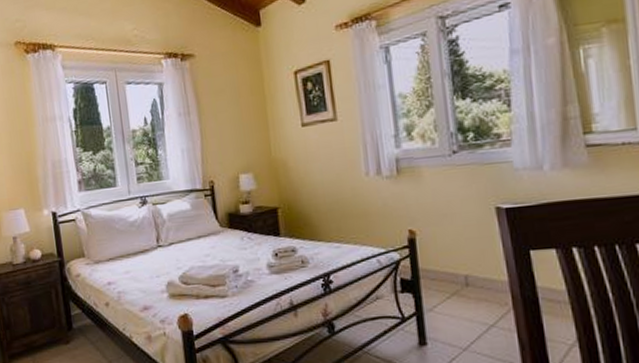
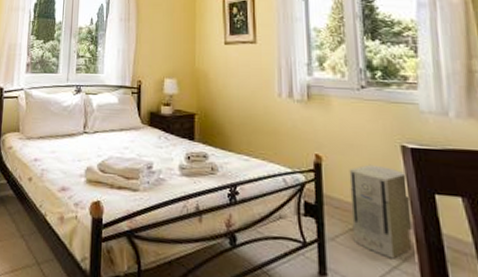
air purifier: none [443,231,509,319] -> present [349,164,413,259]

